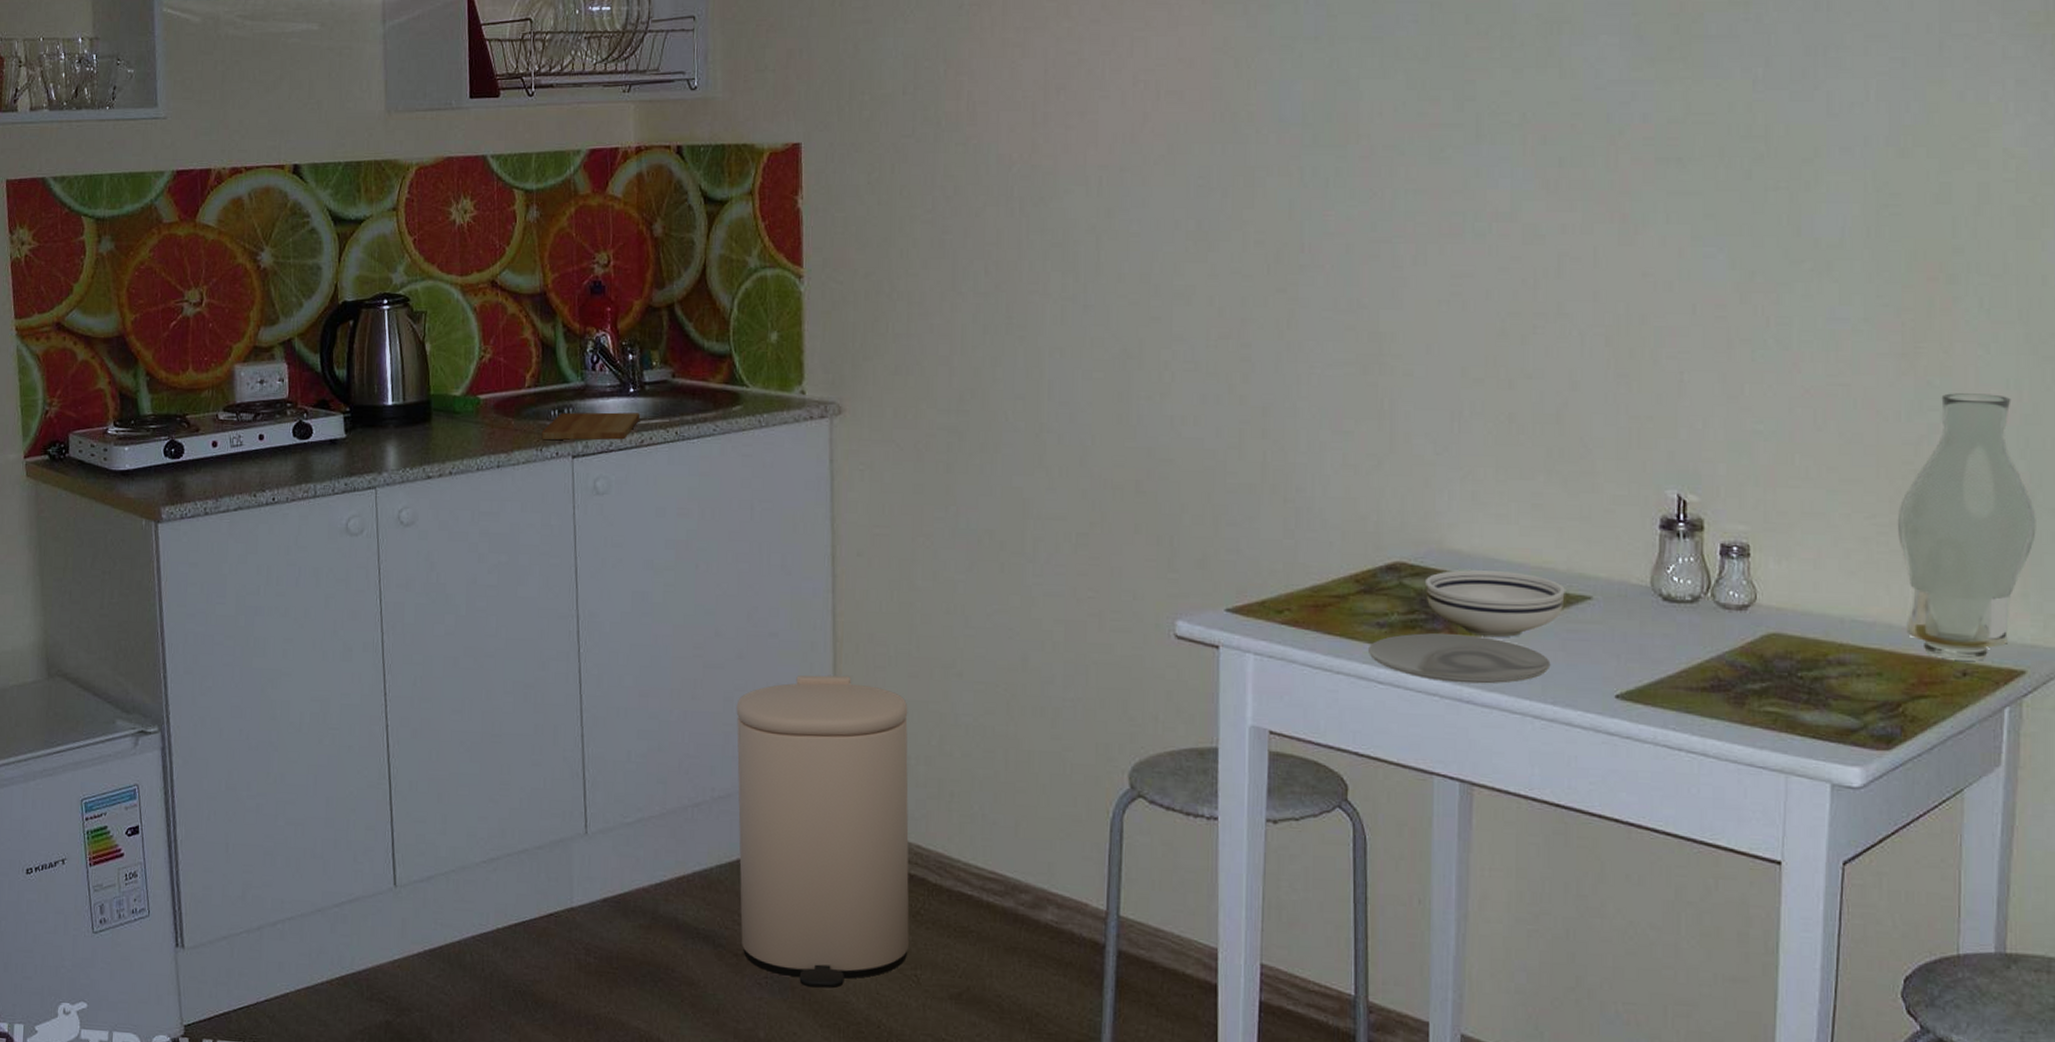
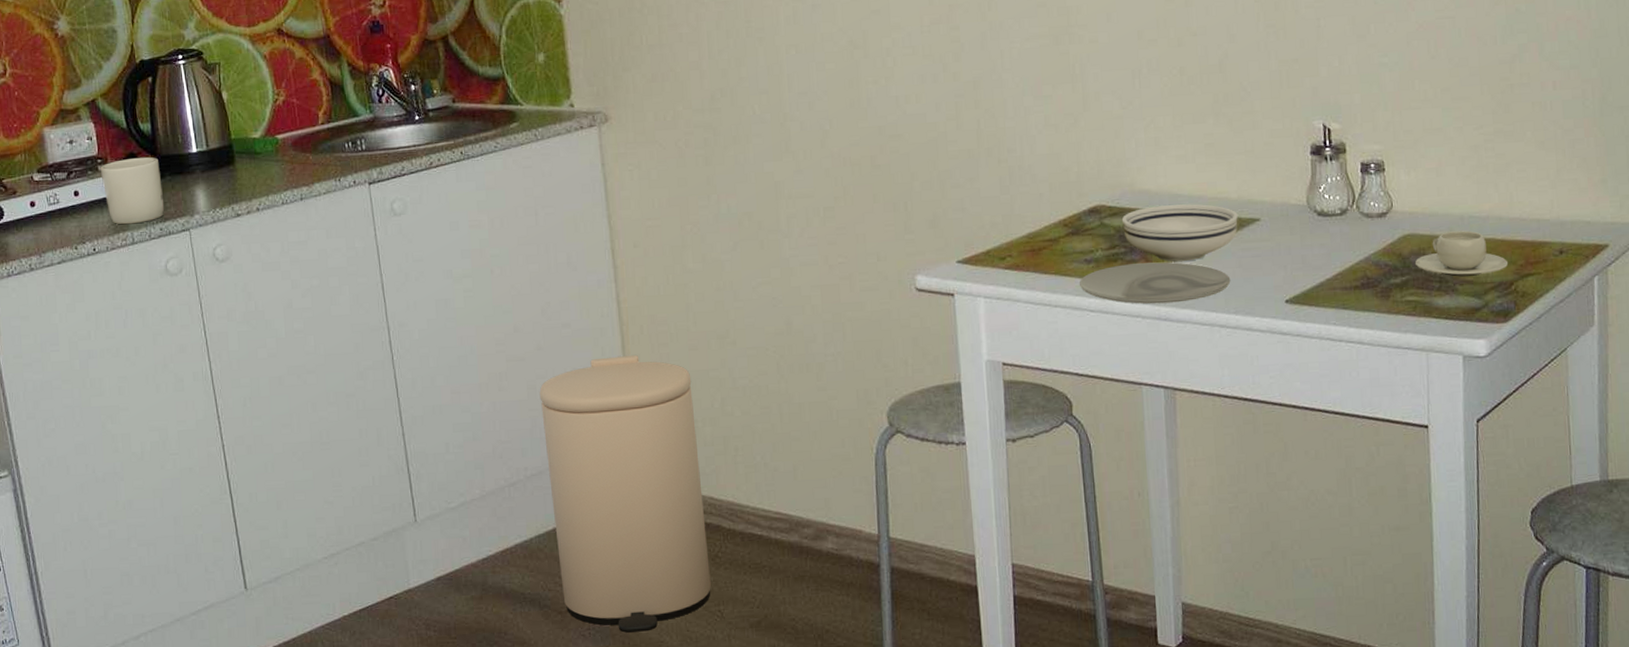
mug: none [288,405,352,476] -> present [100,156,165,225]
cutting board: present [541,412,641,441] -> none [338,138,428,171]
teacup: none [1778,635,1897,691] -> present [1414,230,1509,277]
vase: present [1897,393,2036,661] -> none [1499,14,1609,242]

